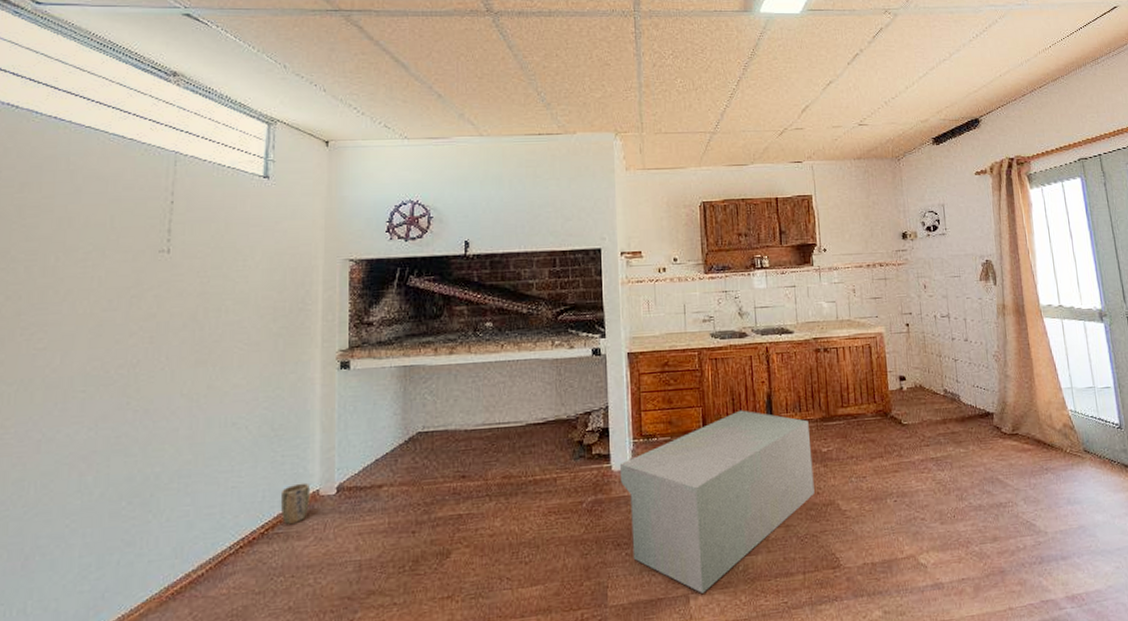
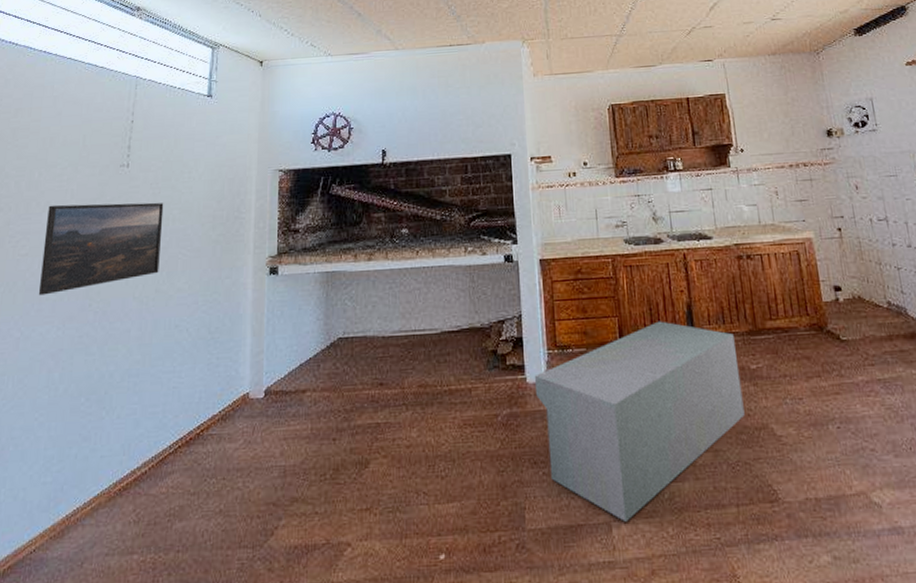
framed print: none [62,292,214,394] -> present [38,202,164,296]
plant pot: present [280,482,309,525] -> none [214,385,240,427]

